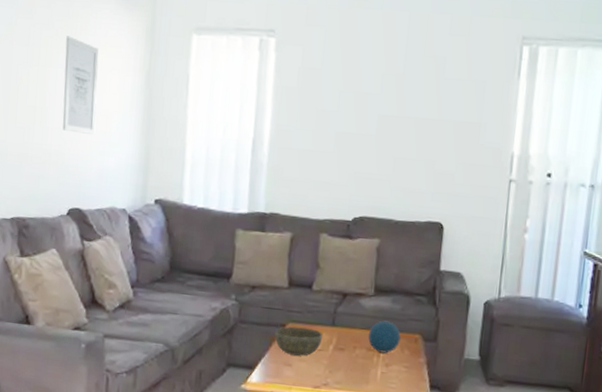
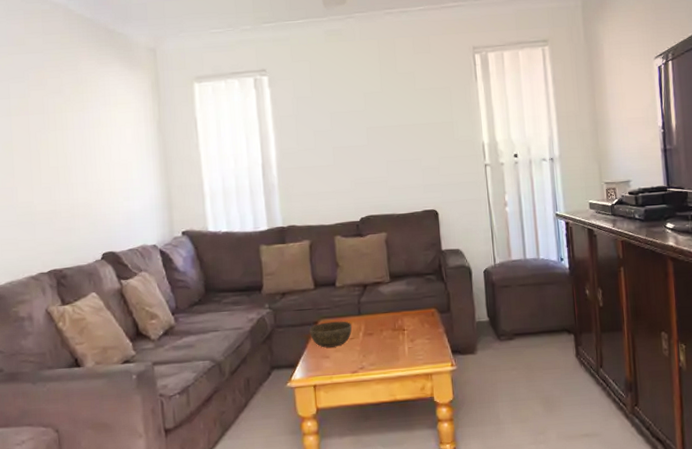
wall art: present [62,36,99,136] -> none [78,100,118,184]
decorative orb: present [367,320,402,354] -> none [391,302,420,331]

